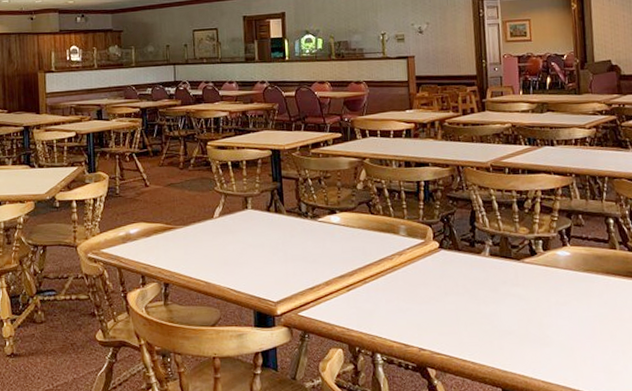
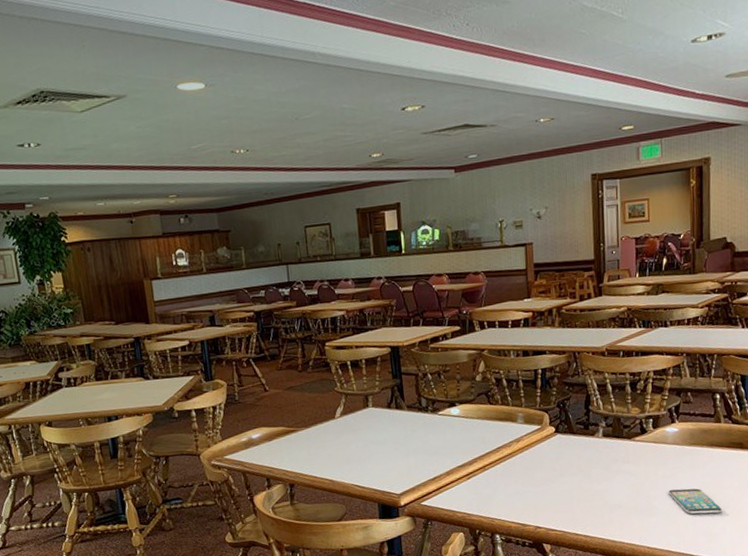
smartphone: none [563,318,624,349] -> present [669,488,723,515]

